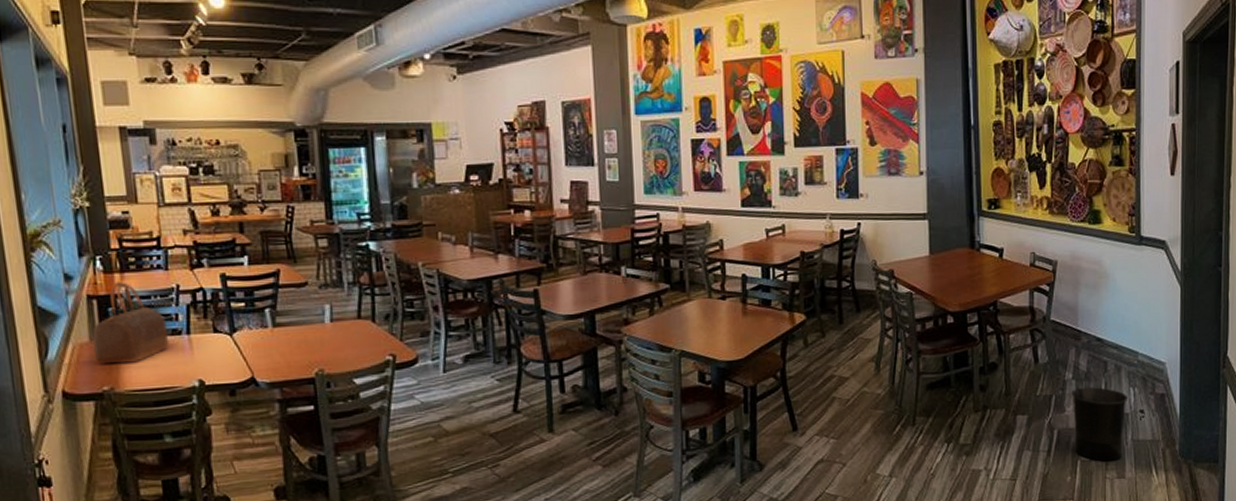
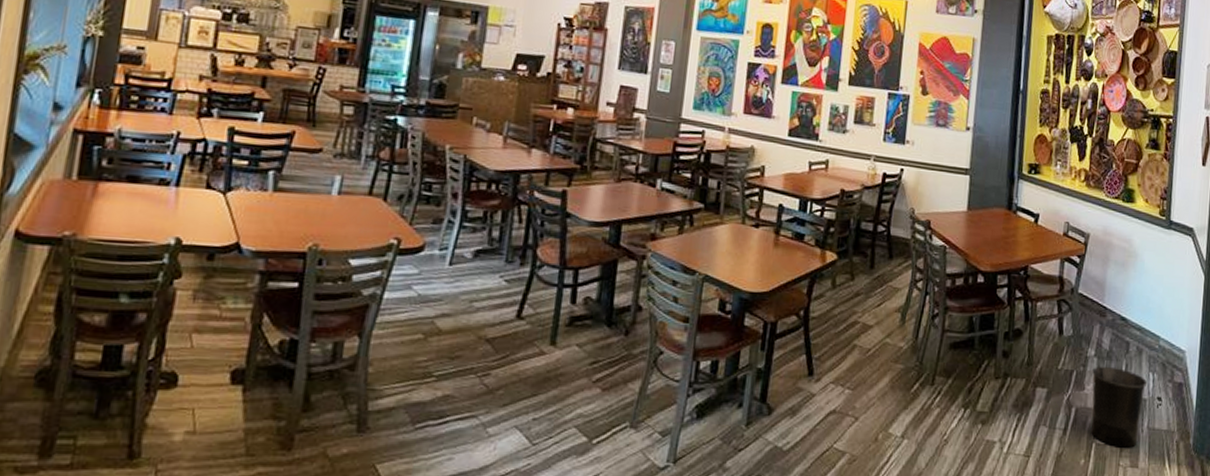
handbag: present [92,282,170,363] -> none [63,119,155,208]

